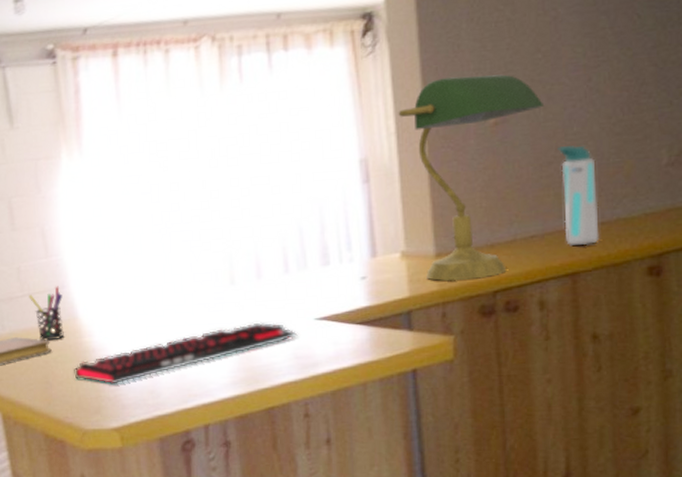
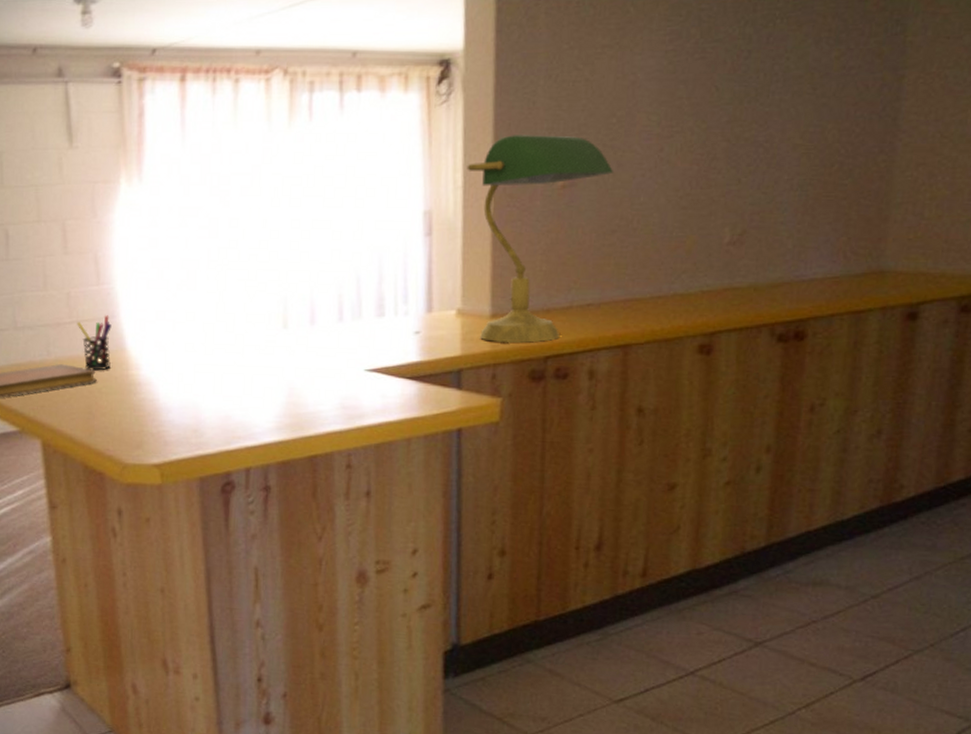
keyboard: present [74,322,298,385] -> none [118,368,347,420]
water bottle: present [558,145,600,247] -> none [622,216,658,318]

